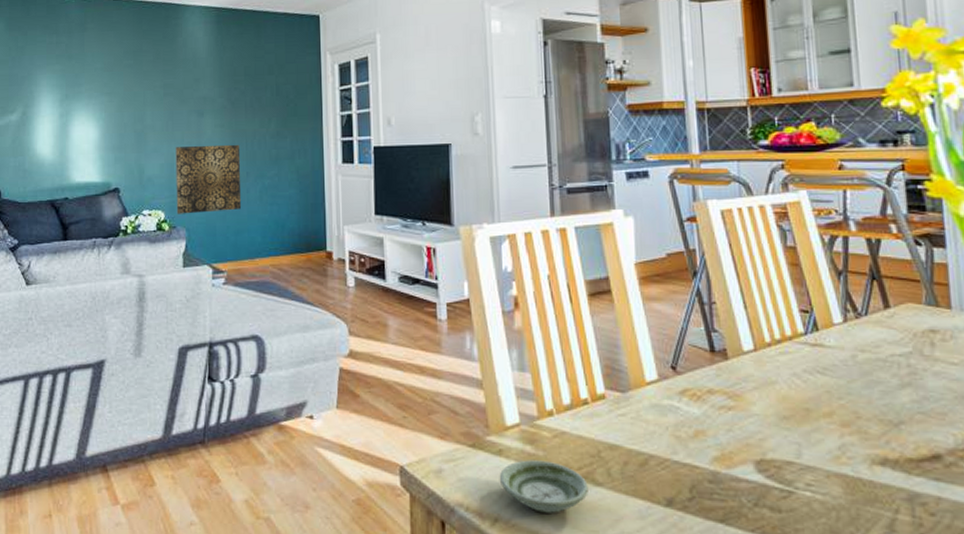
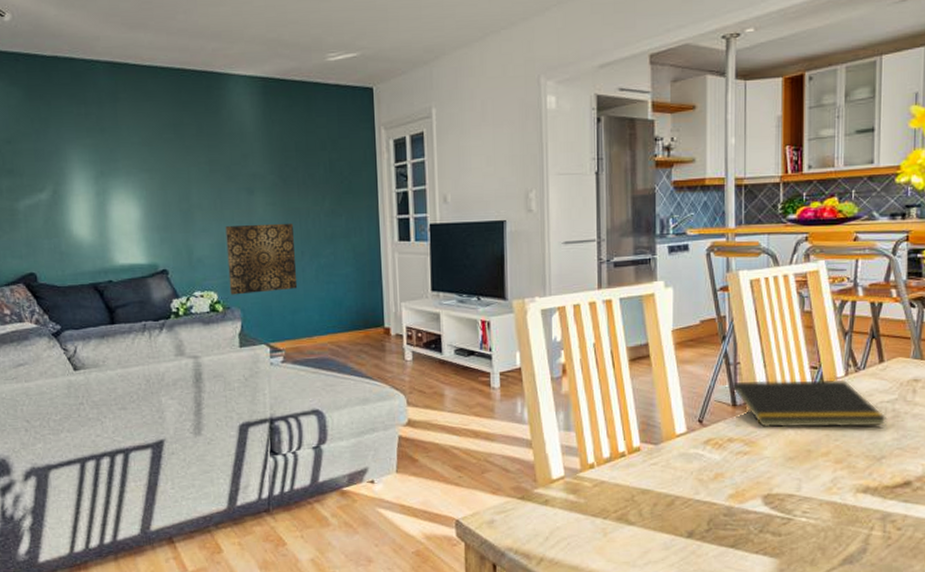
saucer: present [499,460,588,513] -> none [545,507,622,551]
notepad: none [707,323,902,384] -> present [730,379,888,428]

